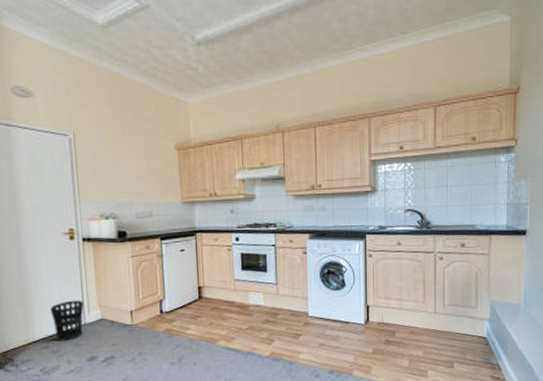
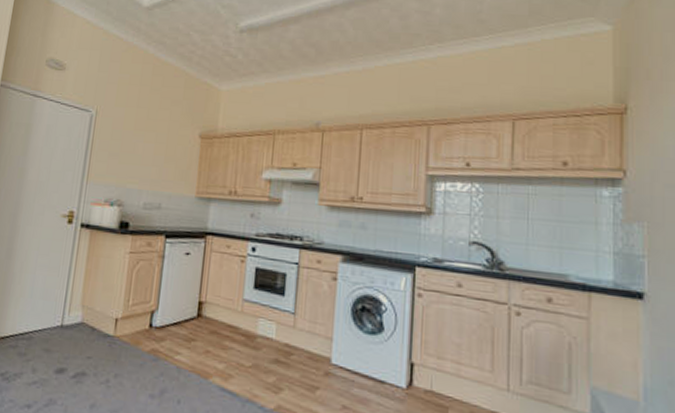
wastebasket: present [50,300,84,342] -> none [27,294,66,344]

